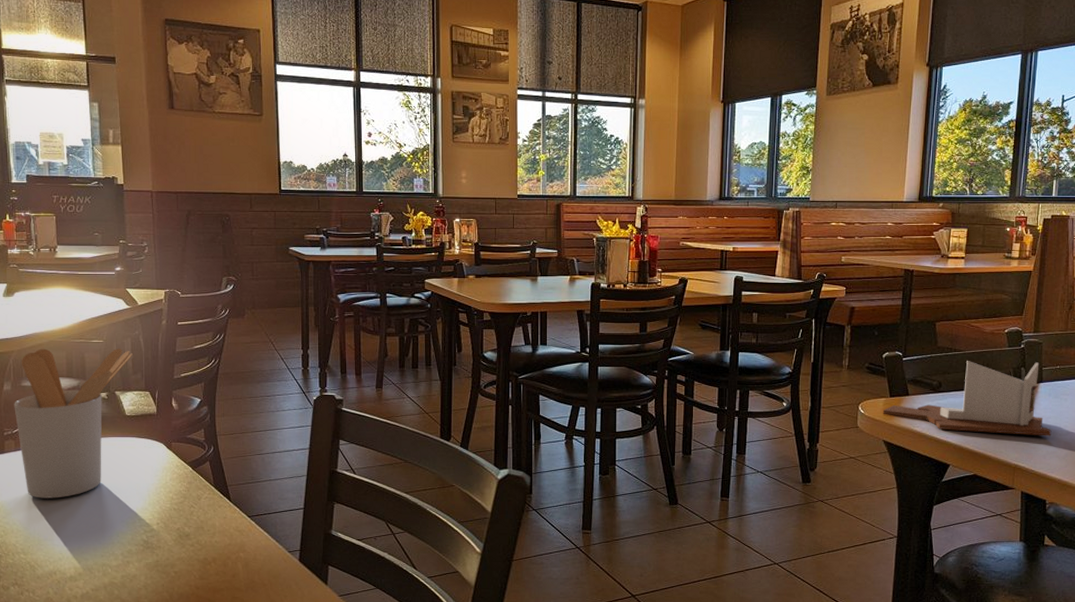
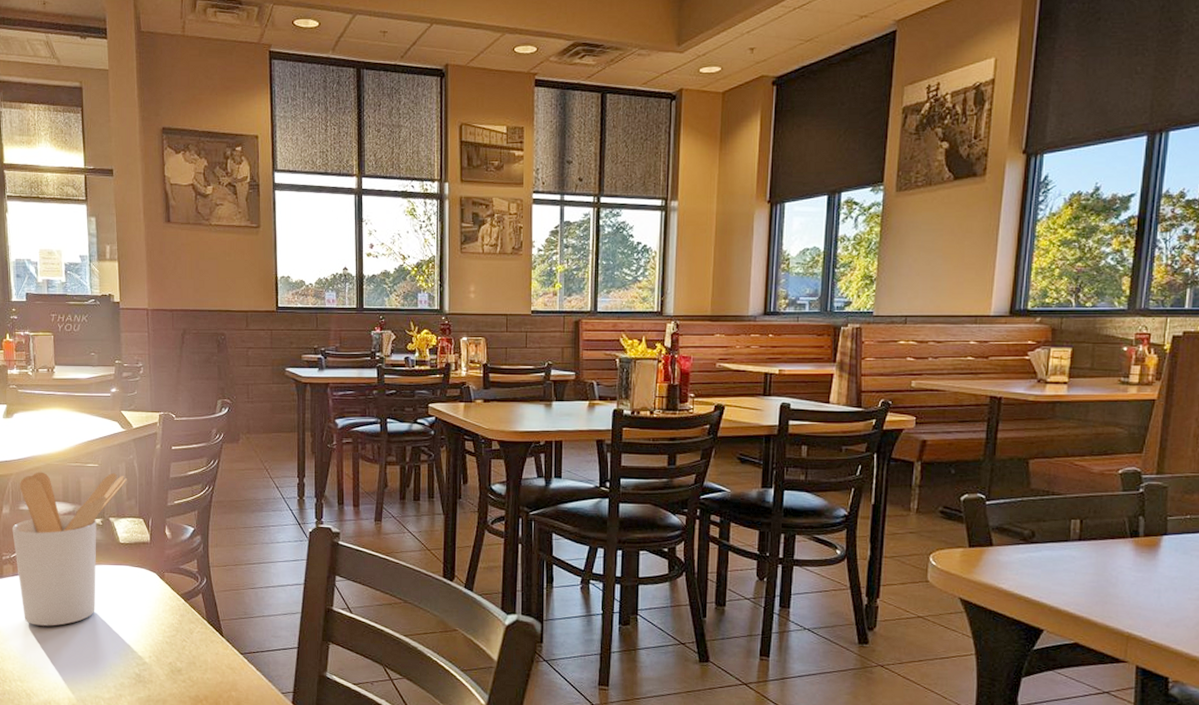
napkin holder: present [882,361,1052,436] -> none [959,507,1178,601]

